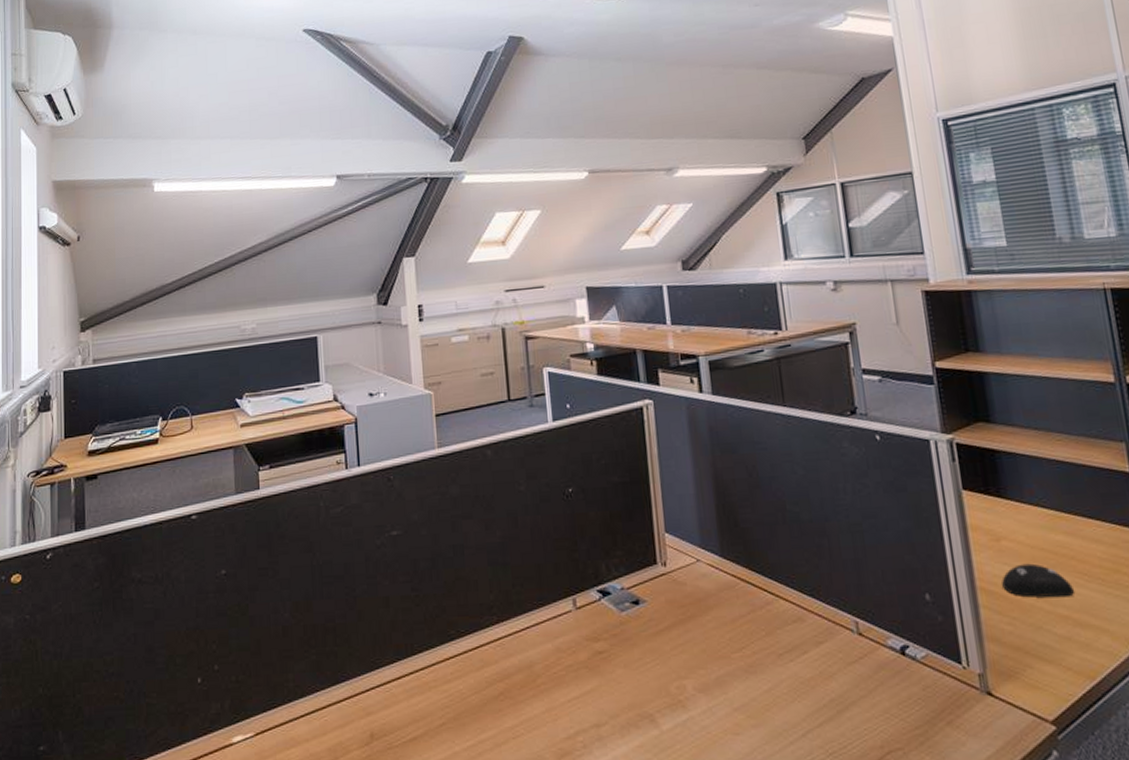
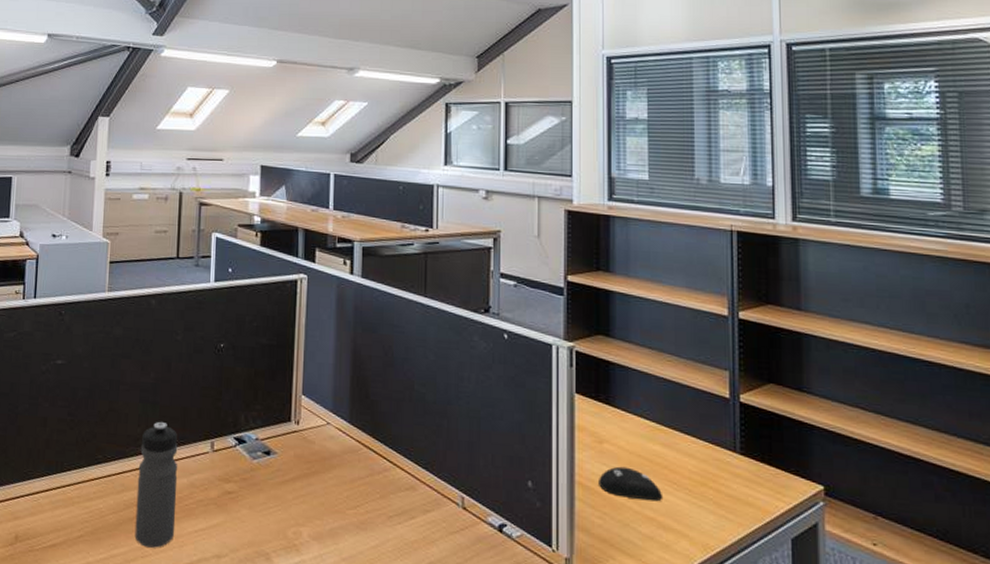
water bottle: none [496,583,546,726] -> present [134,421,178,548]

